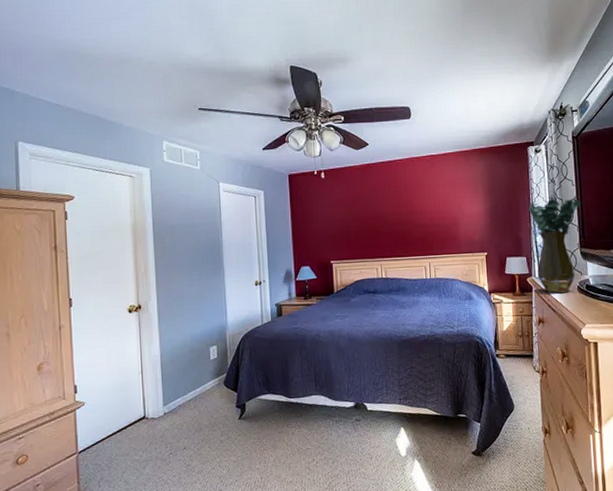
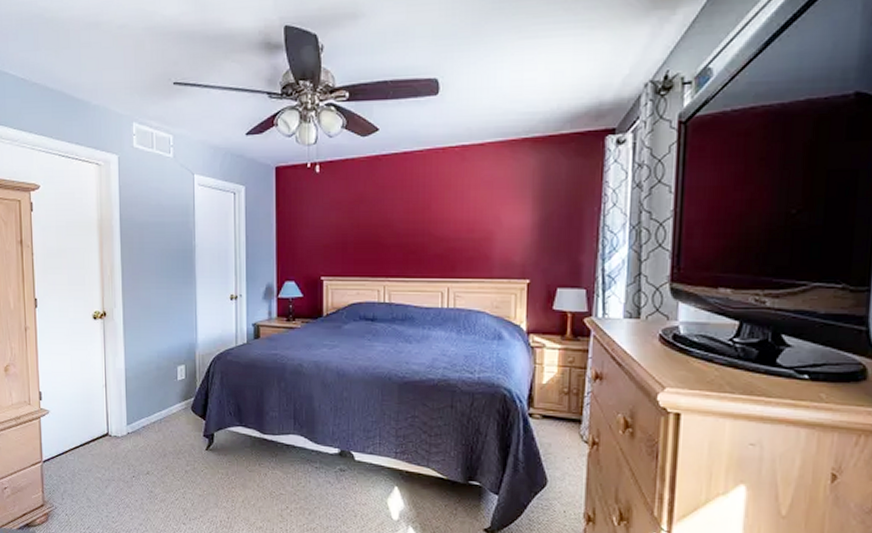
vase: present [529,195,581,293] -> none [597,205,680,341]

